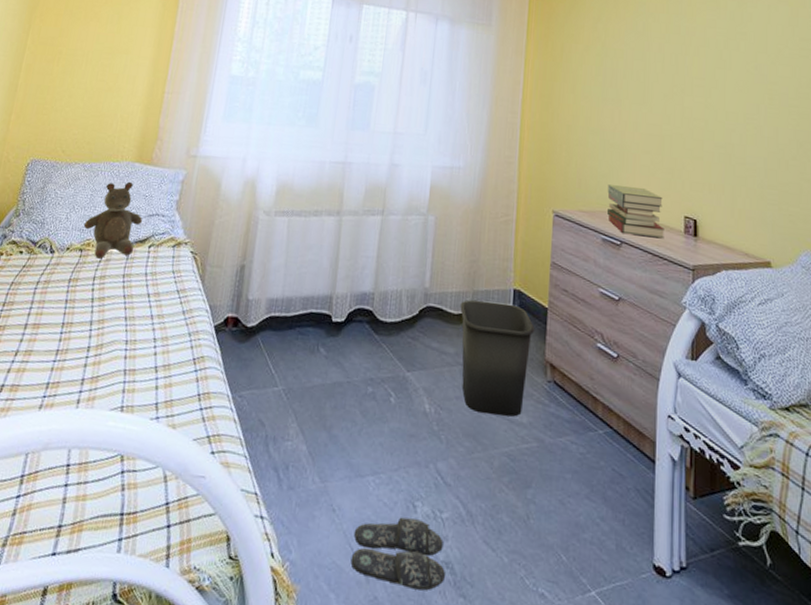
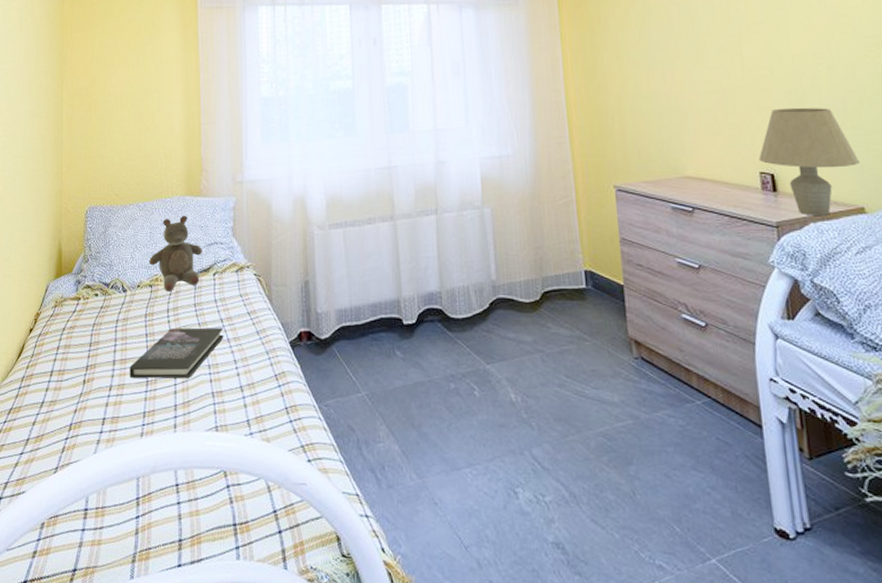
book: none [39,297,149,352] -> present [129,327,224,379]
slippers: present [351,517,445,591] -> none [460,504,557,572]
waste bin: present [460,299,534,417] -> none [531,286,612,397]
books: present [607,184,664,239] -> none [670,148,740,200]
table lamp: none [685,159,773,265] -> present [758,107,861,216]

